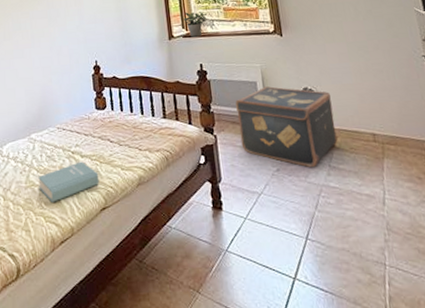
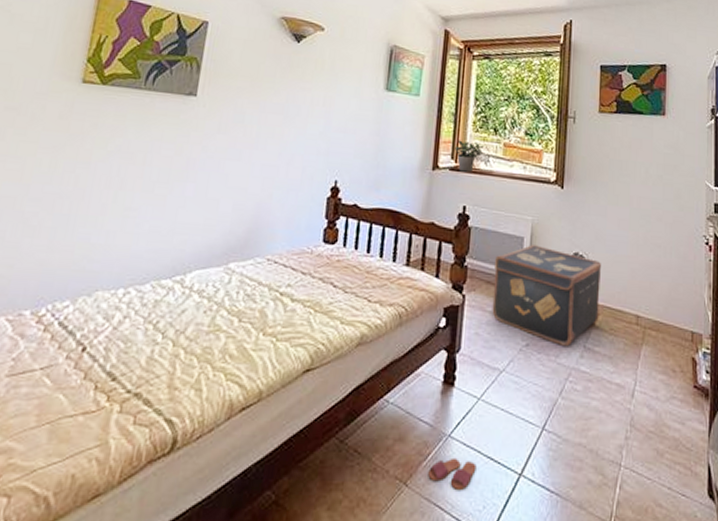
book: present [38,161,100,203] -> none [225,306,310,356]
slippers: none [215,268,255,294] -> present [428,457,477,490]

